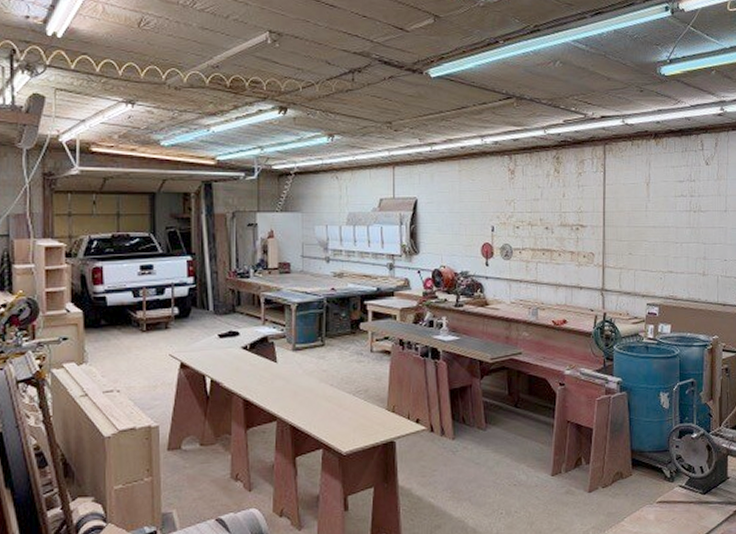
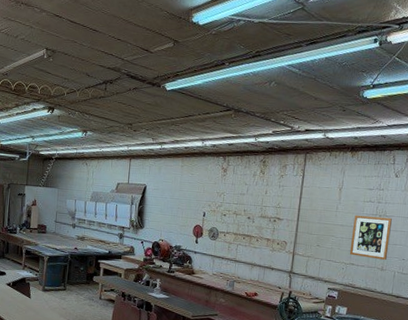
wall art: none [666,213,708,264] -> present [349,215,392,261]

